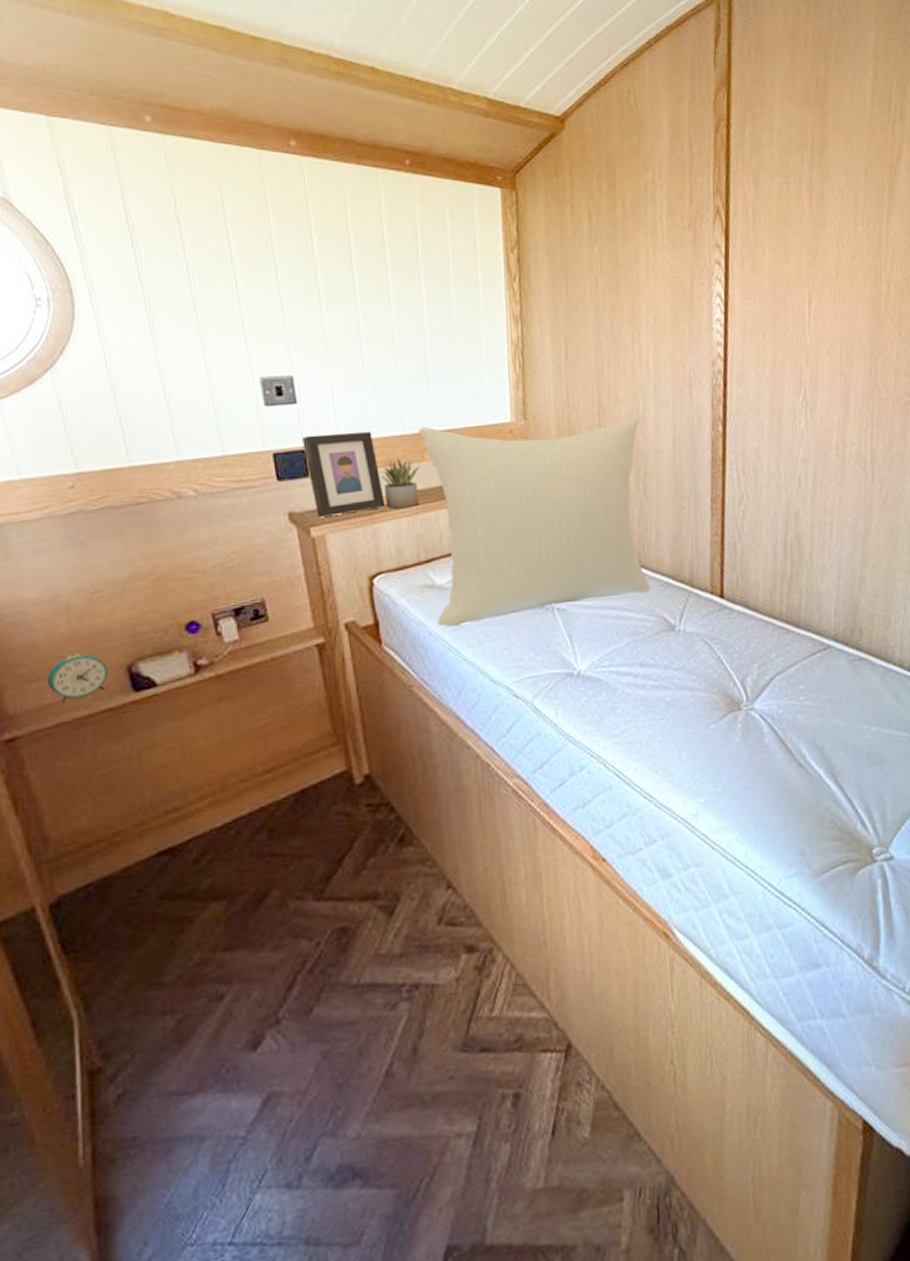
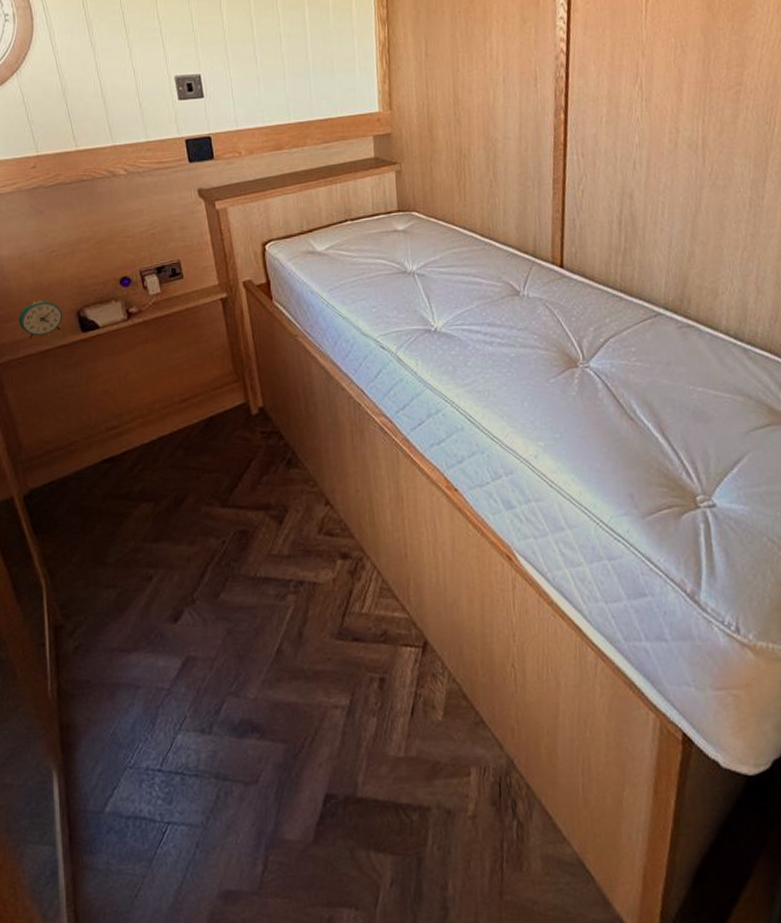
picture frame: present [302,432,386,518] -> none [208,121,276,194]
succulent plant: present [381,458,420,509] -> none [271,143,303,186]
pillow: present [417,417,651,627] -> none [301,107,499,287]

